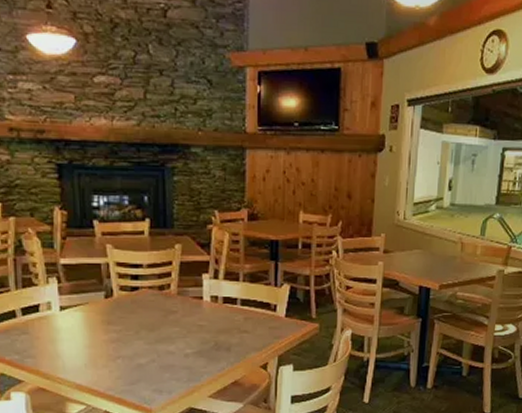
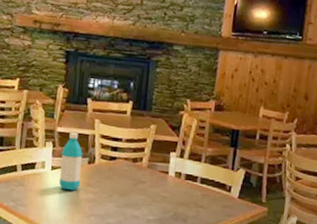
water bottle: none [70,263,98,333] -> present [58,132,83,191]

